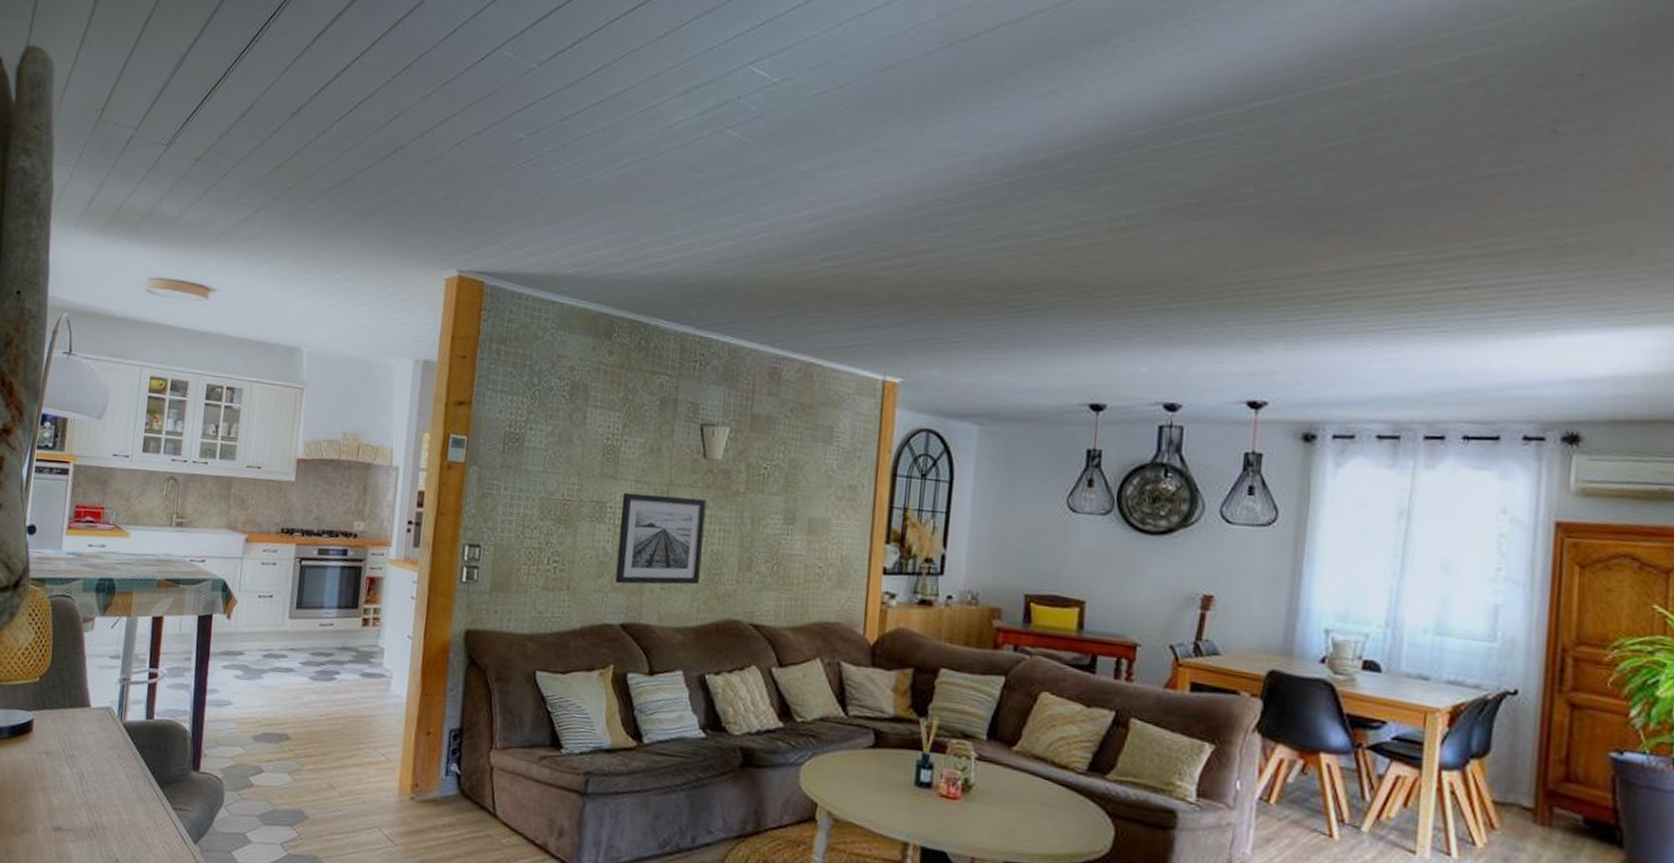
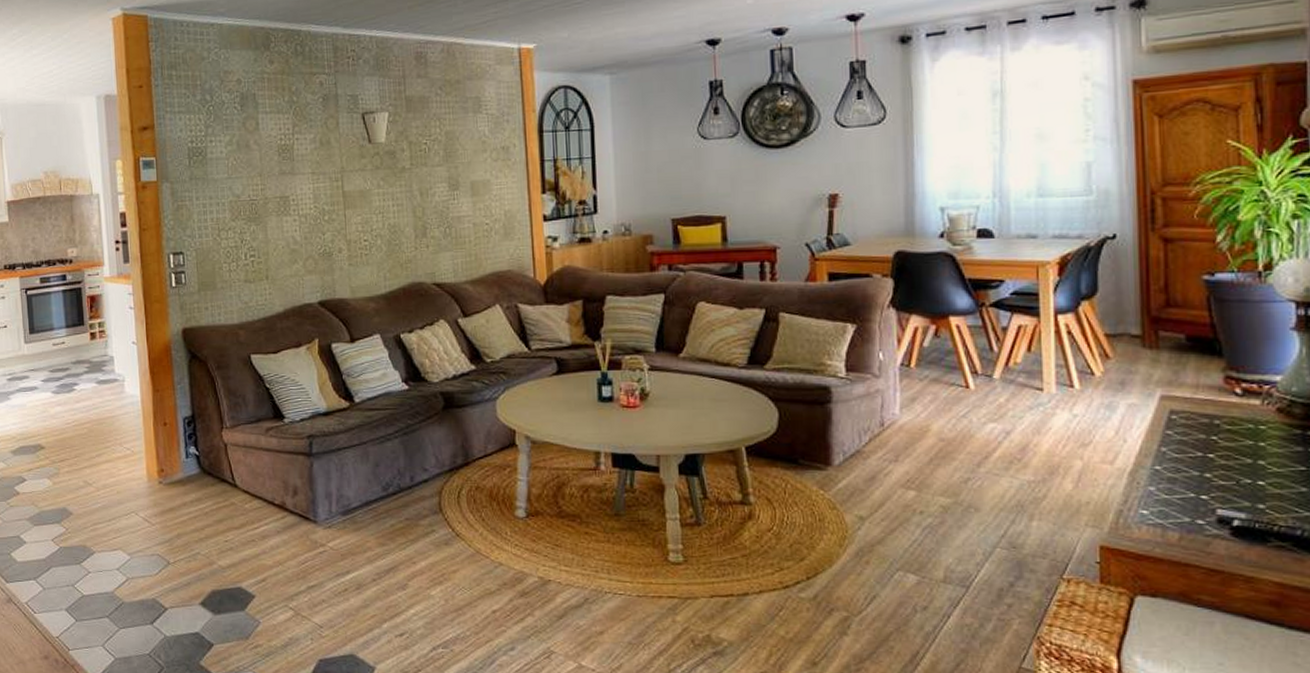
wall art: present [615,492,707,585] -> none [302,179,383,267]

